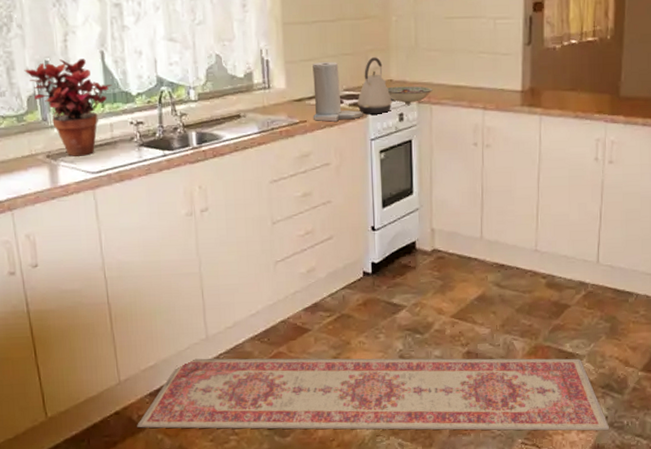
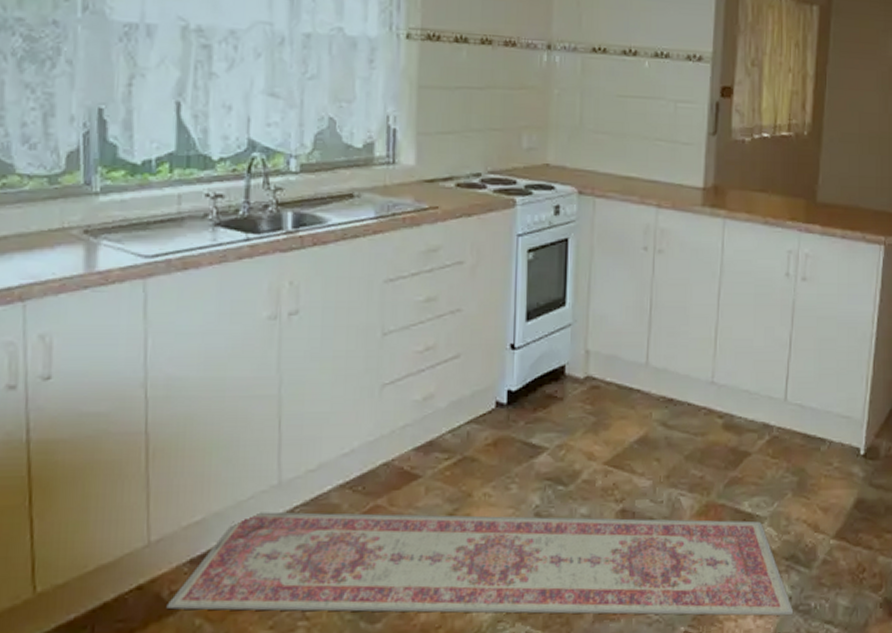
potted plant: present [24,59,112,156] -> none [67,108,187,234]
paper towel: present [312,61,363,122] -> none [446,136,510,210]
kettle: present [357,57,392,115] -> none [503,135,547,205]
bowl: present [387,86,433,105] -> none [542,172,598,196]

